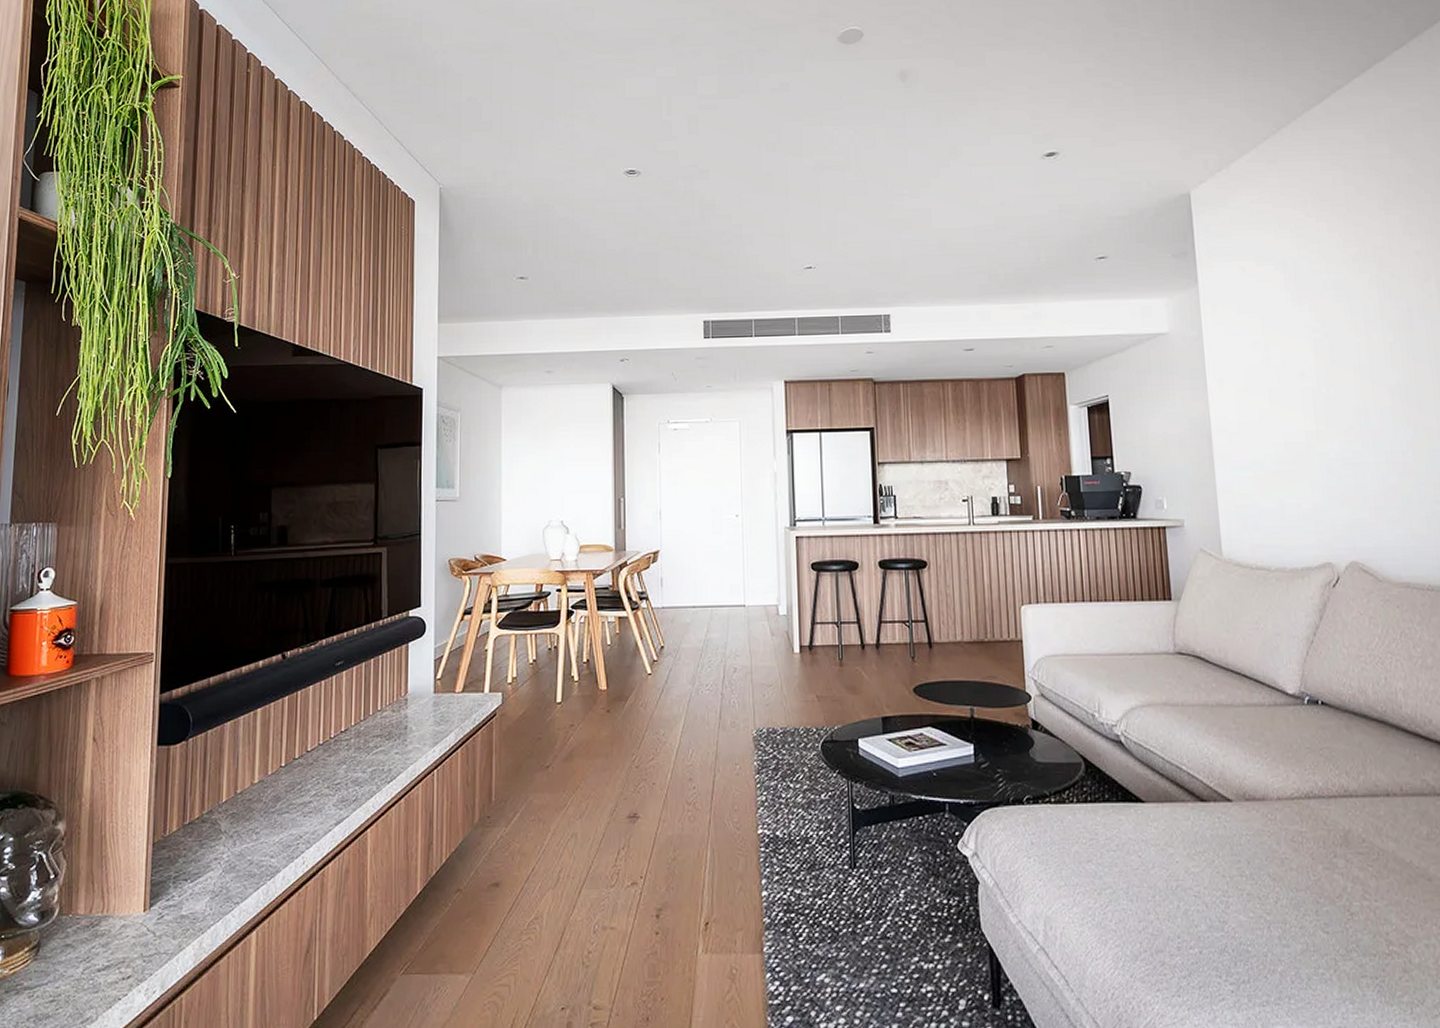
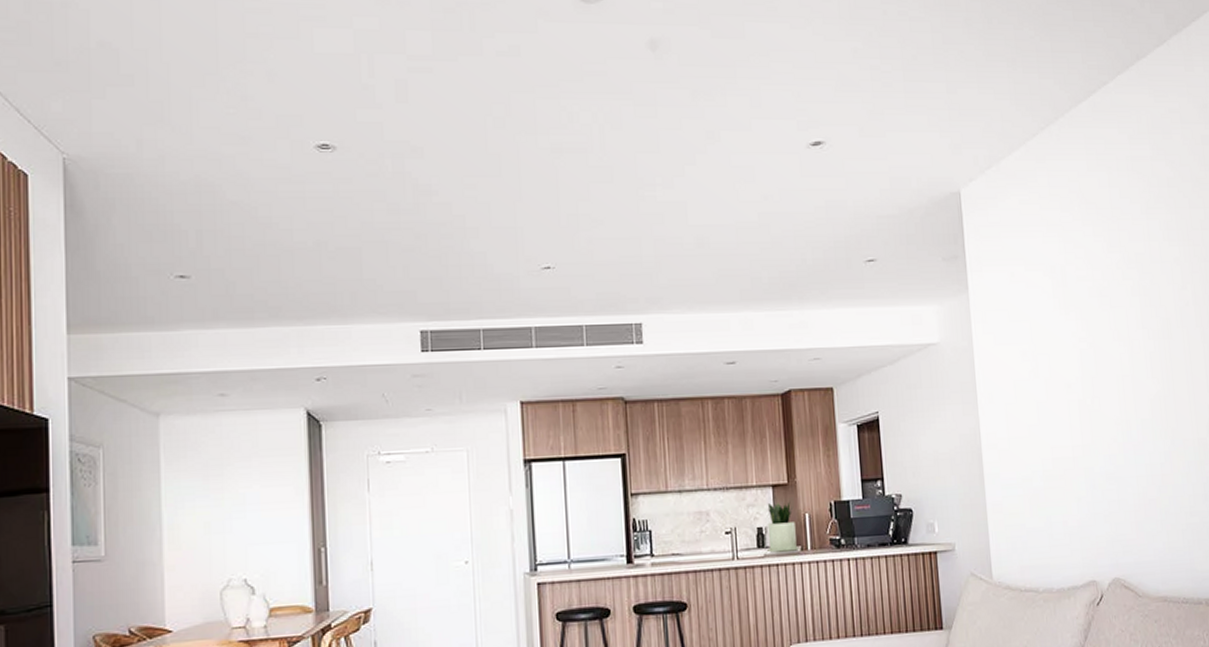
planter: none [1000,474,1032,521] -> present [766,501,800,554]

